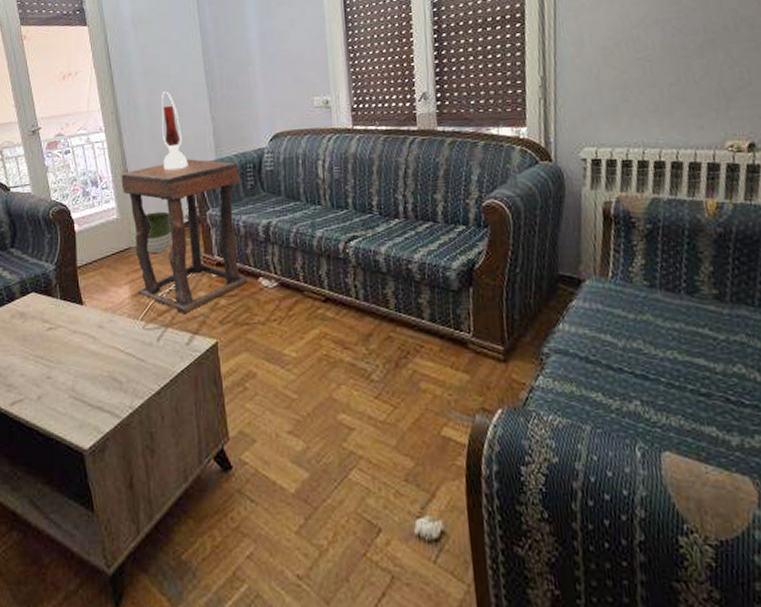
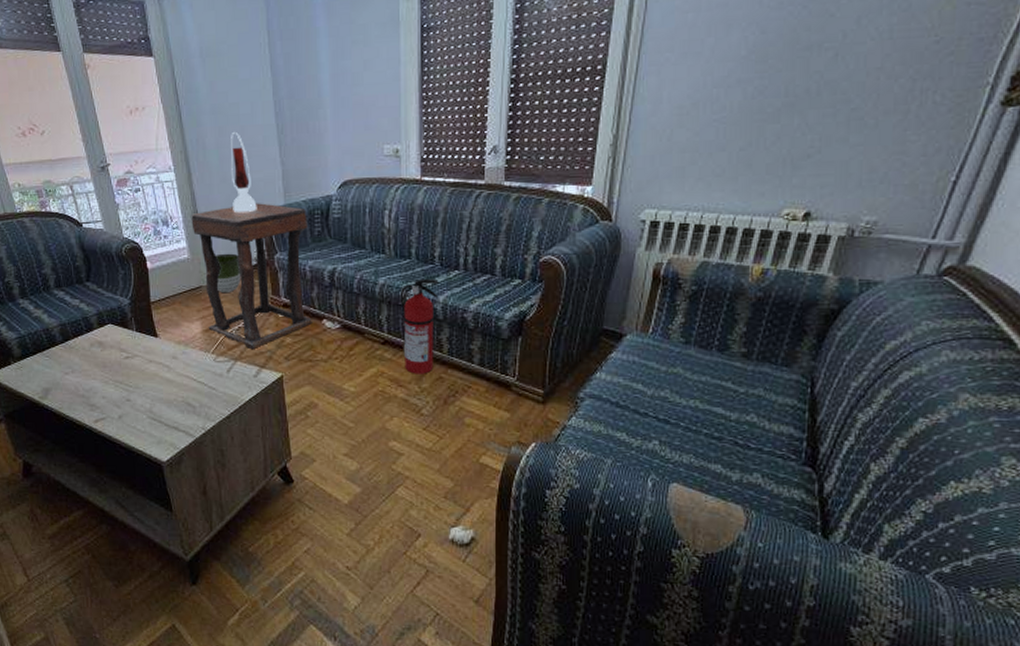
fire extinguisher: none [339,228,381,334] -> present [400,278,439,374]

